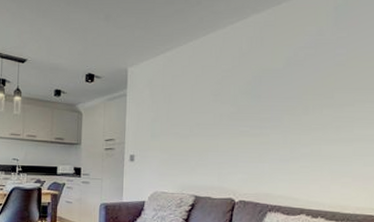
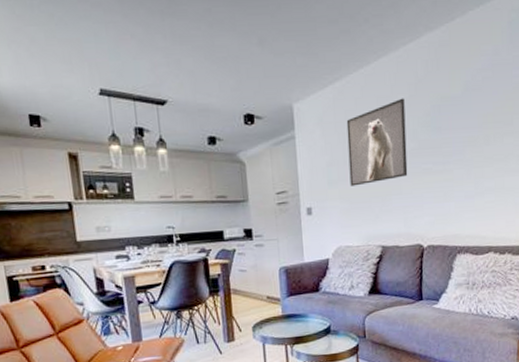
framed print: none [171,68,228,141] -> present [346,98,408,187]

